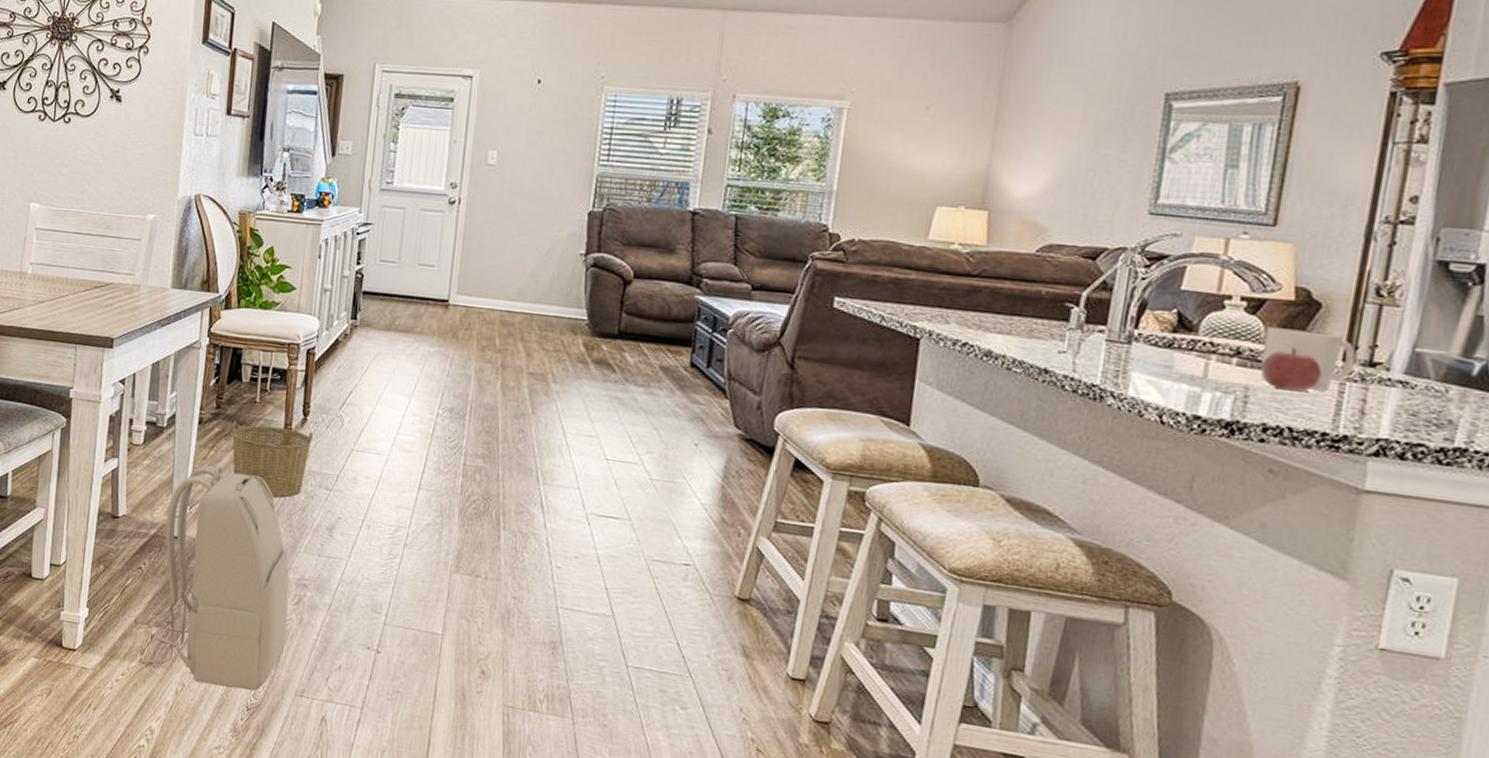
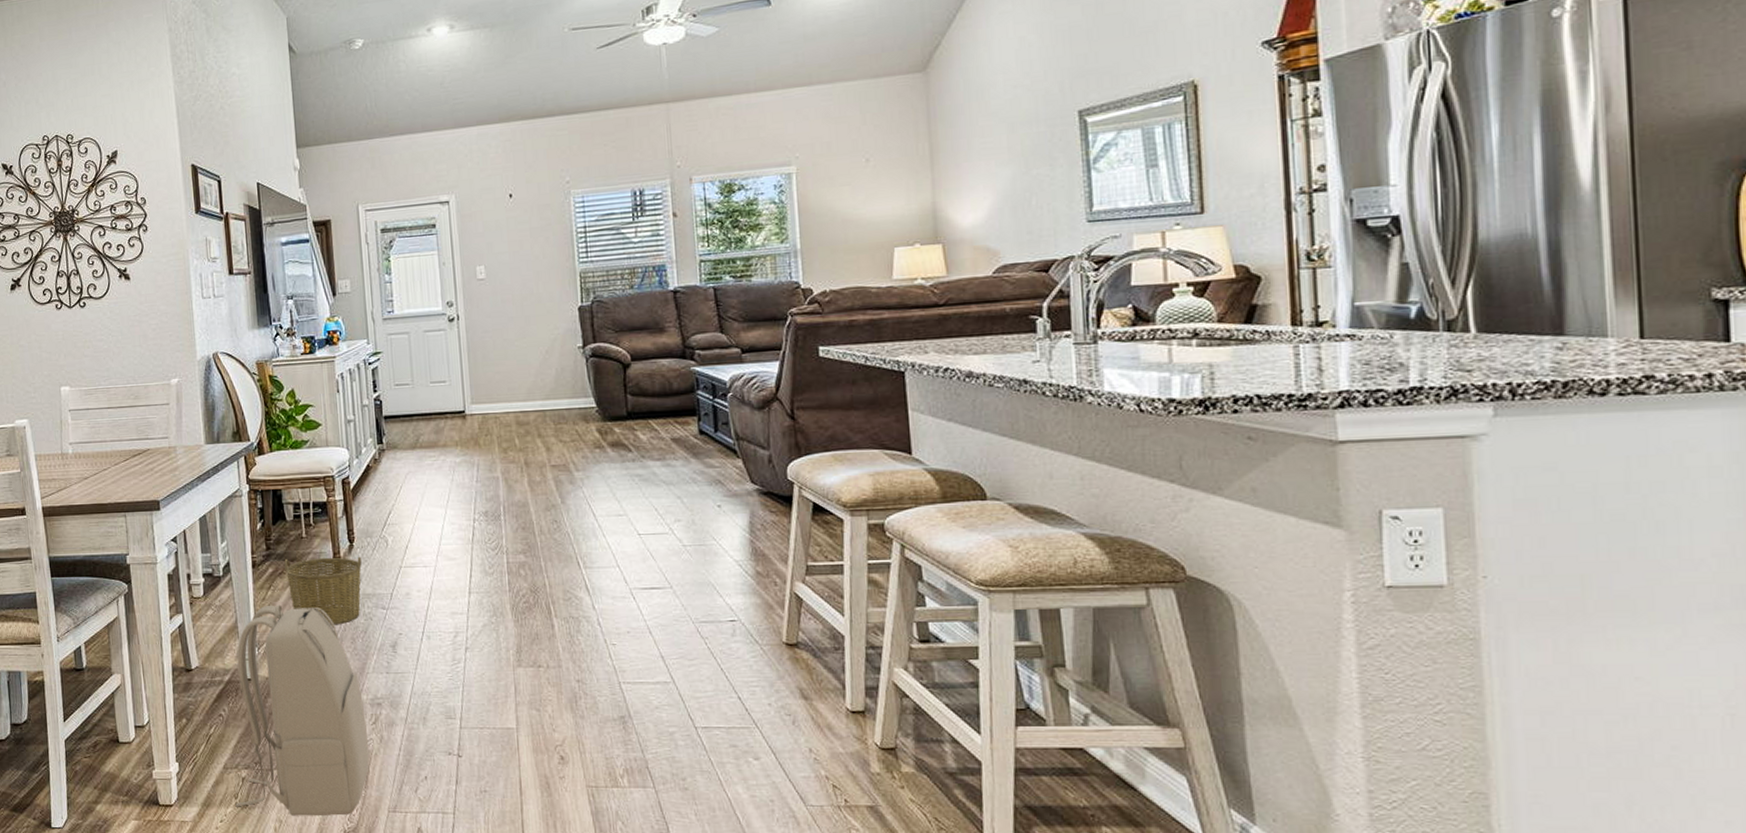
mug: present [1260,327,1356,391] -> none [1215,302,1303,357]
fruit: present [1260,348,1323,392] -> none [1219,321,1276,362]

